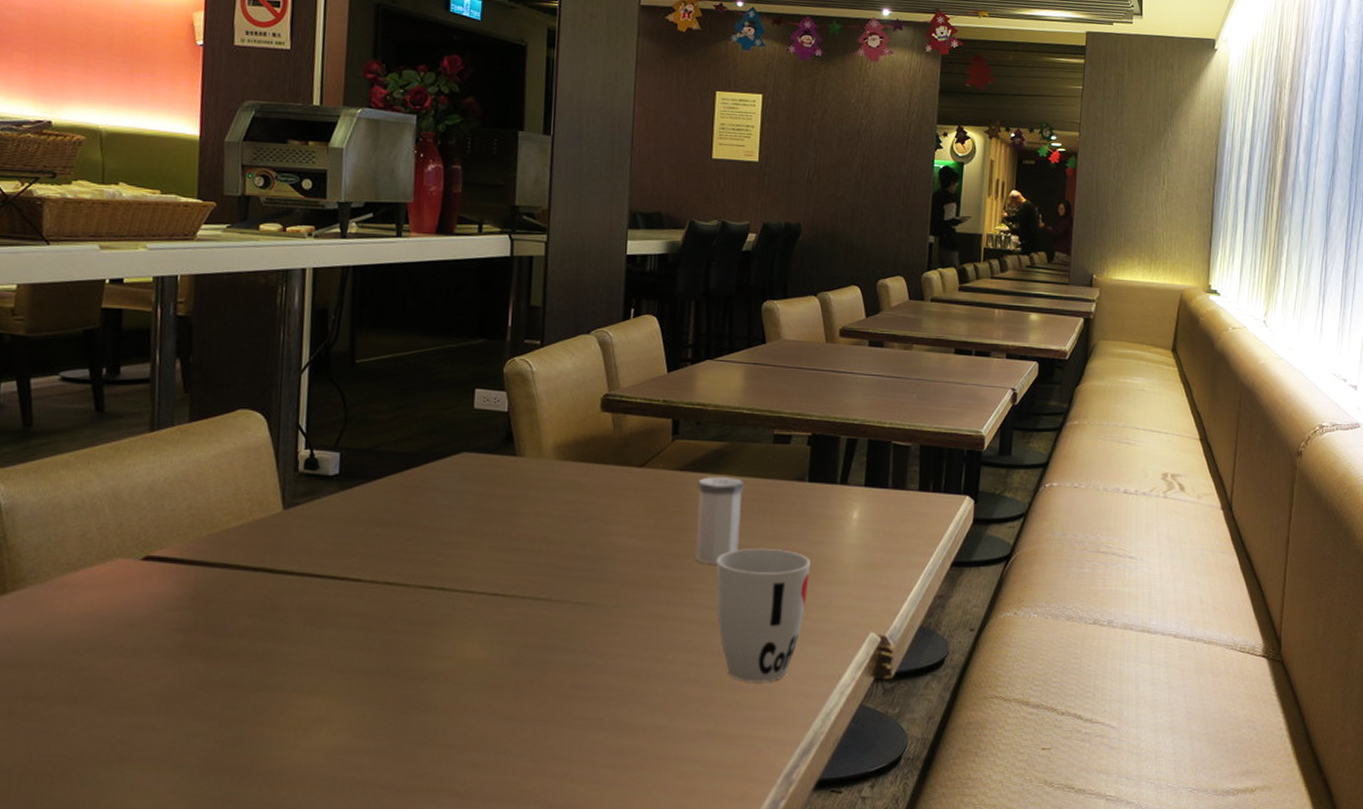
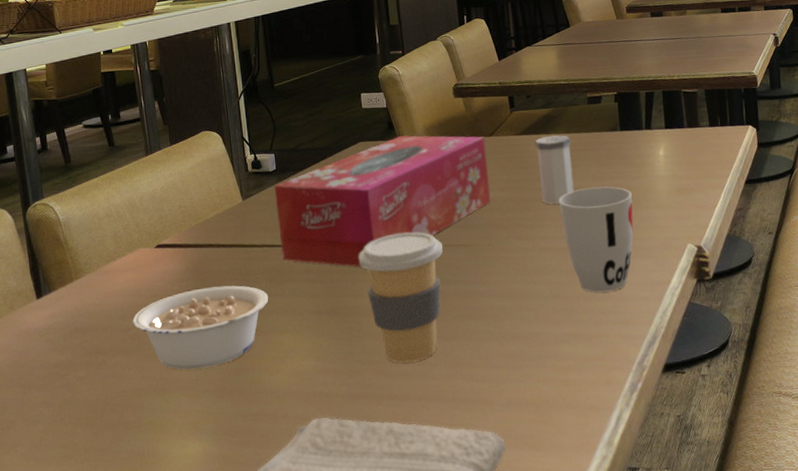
legume: none [89,622,299,732] -> present [133,285,269,370]
tissue box: none [327,452,633,617] -> present [274,135,492,267]
coffee cup: none [435,578,554,750] -> present [358,232,443,364]

